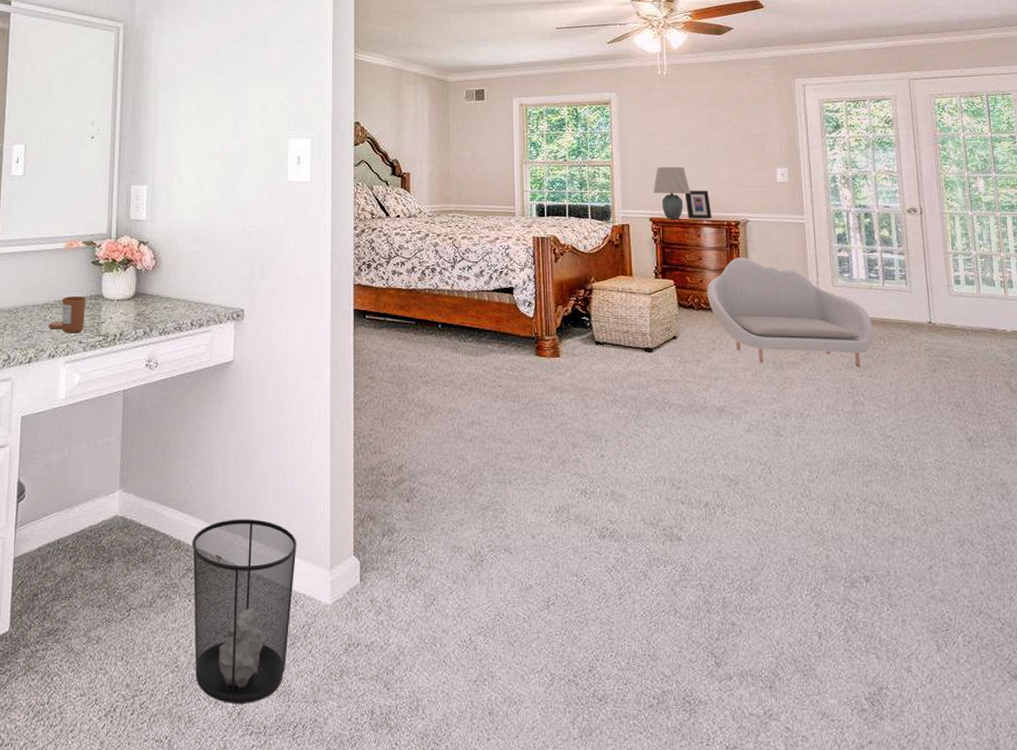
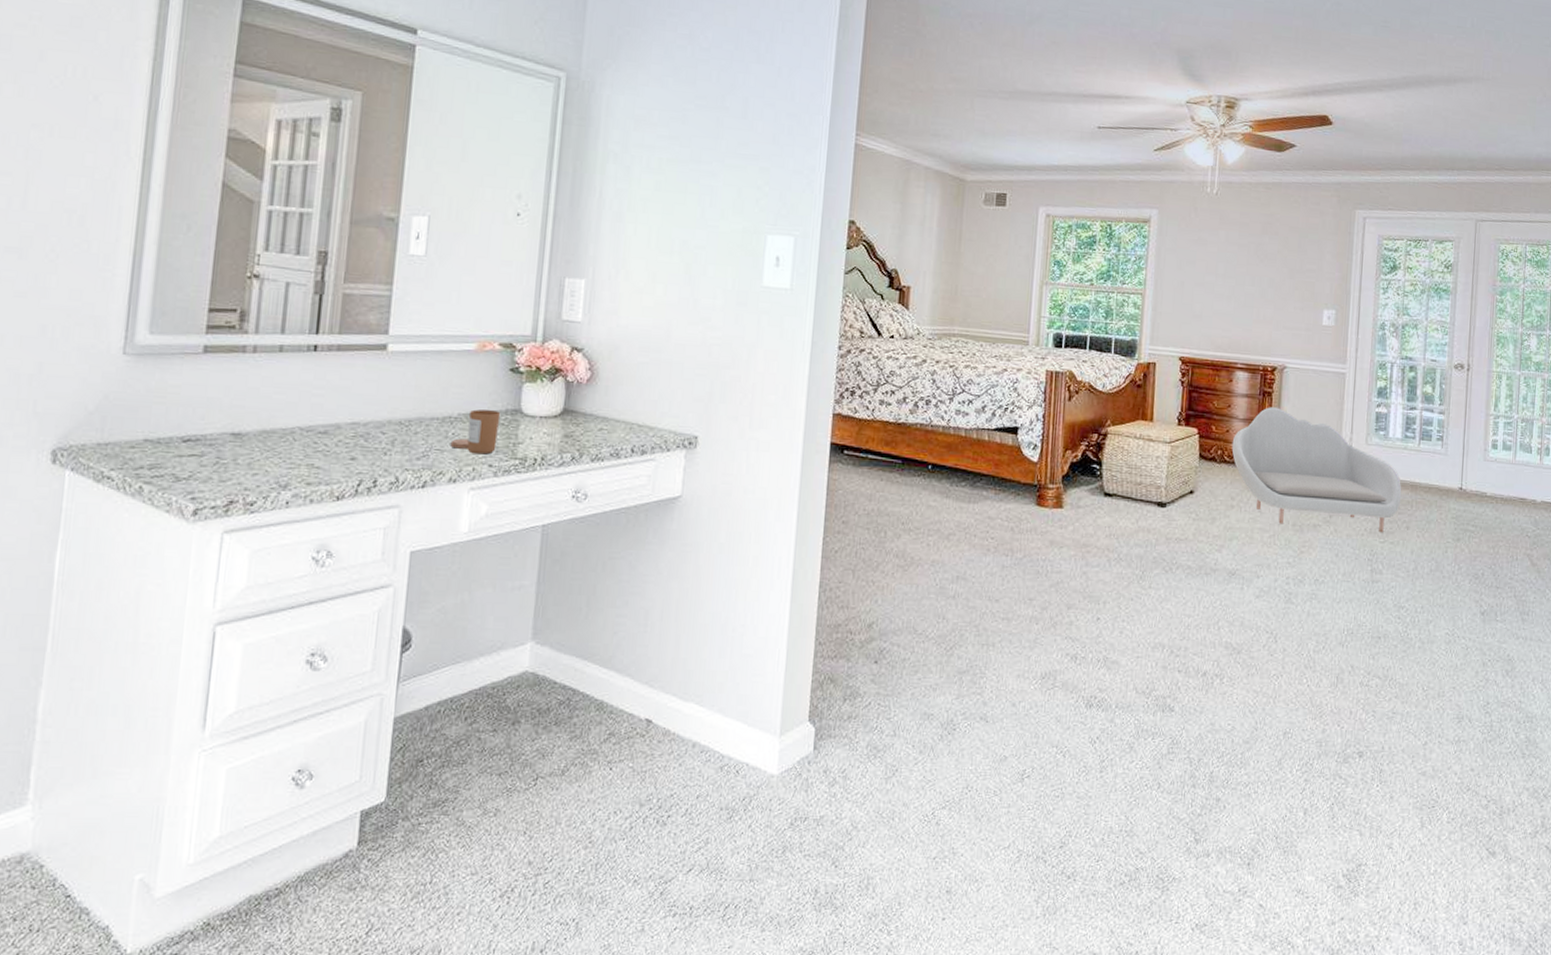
waste bin: present [192,519,297,703] -> none [612,678,743,882]
table lamp: present [653,166,691,219] -> none [1186,299,1228,360]
picture frame: present [685,191,712,219] -> none [1221,329,1248,363]

